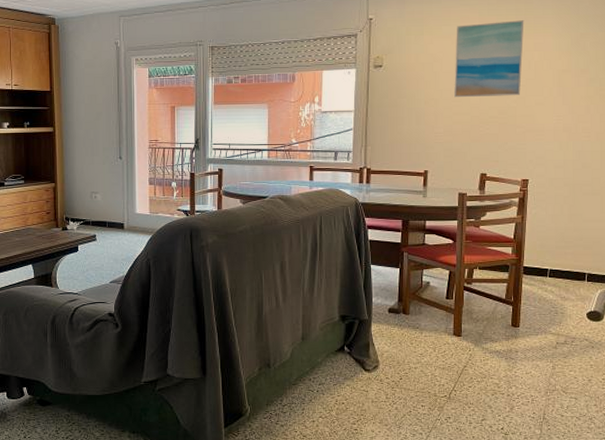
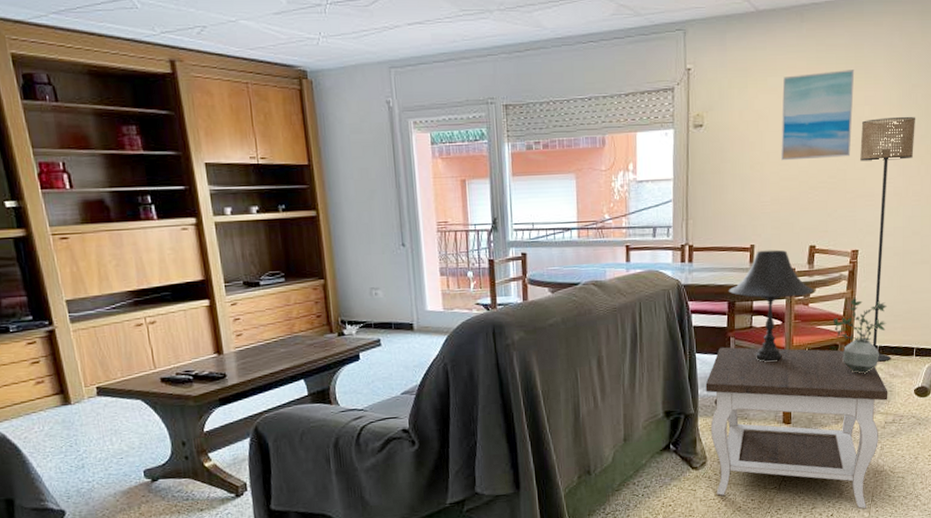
side table: none [379,260,560,426] -> present [705,347,888,509]
table lamp: none [403,176,484,278] -> present [729,249,814,363]
potted plant: none [503,222,558,295] -> present [833,297,887,374]
floor lamp: none [530,61,585,284] -> present [860,116,916,362]

